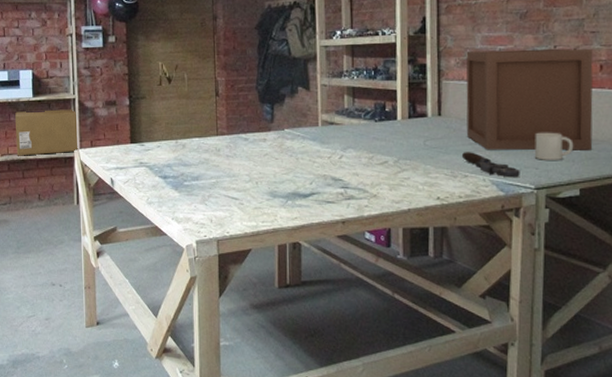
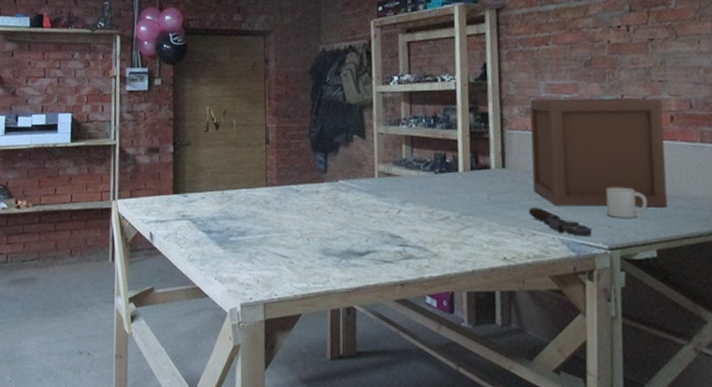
box: present [15,109,78,156] -> none [49,156,117,207]

